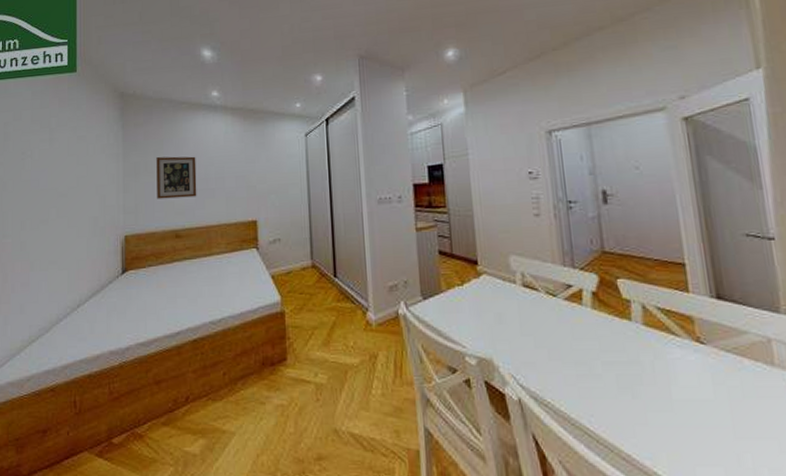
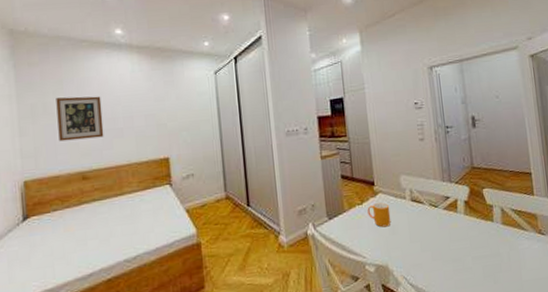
mug: none [468,285,498,314] -> present [367,202,391,228]

